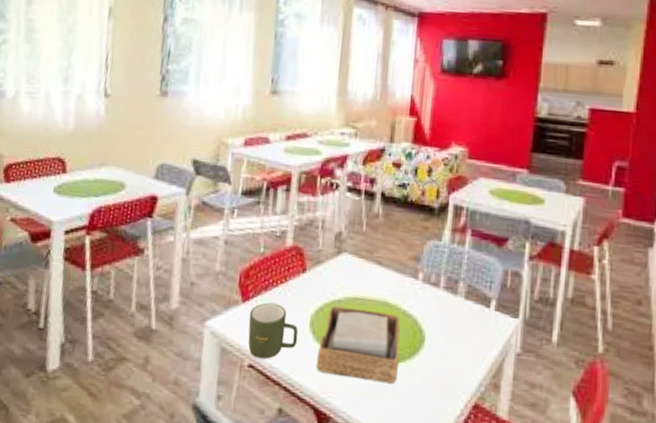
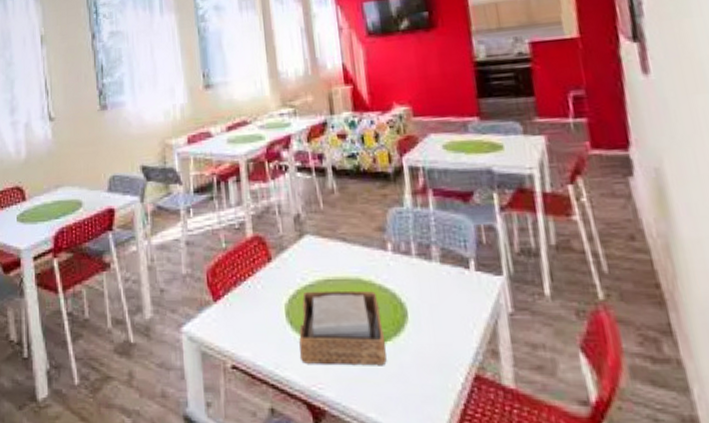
mug: present [248,302,298,360] -> none [223,298,277,358]

